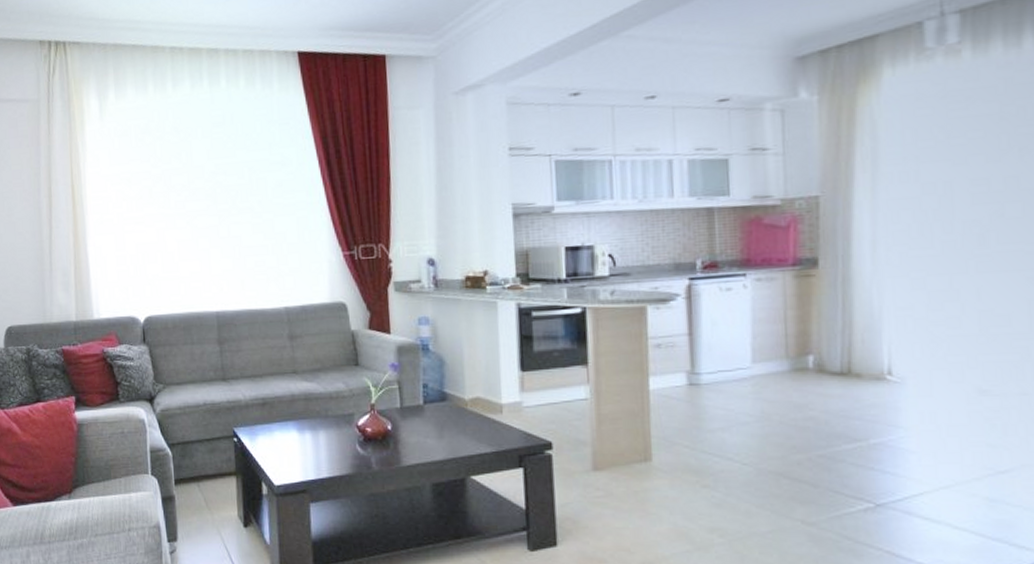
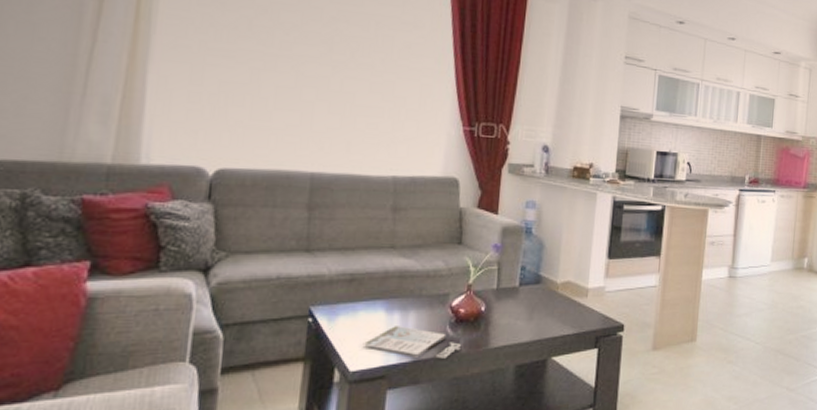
magazine: none [282,445,374,475] -> present [362,326,462,359]

